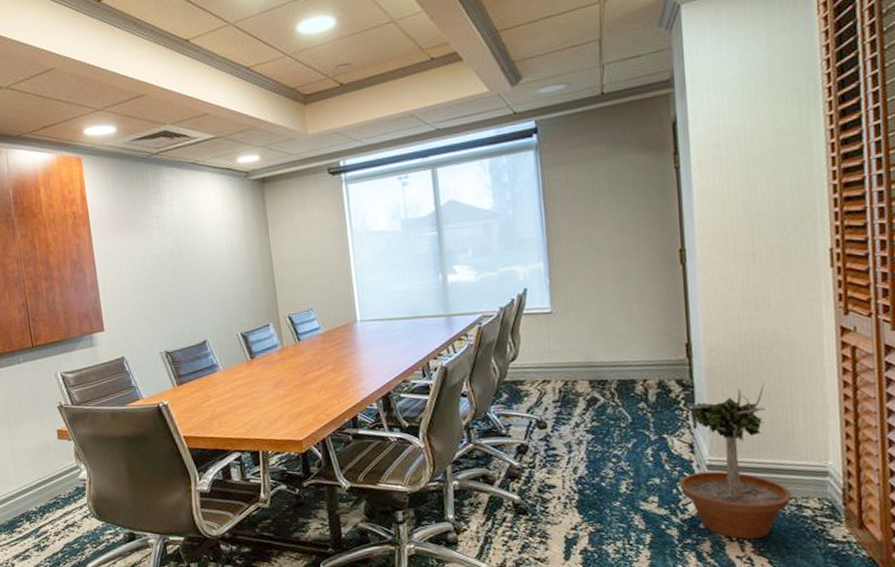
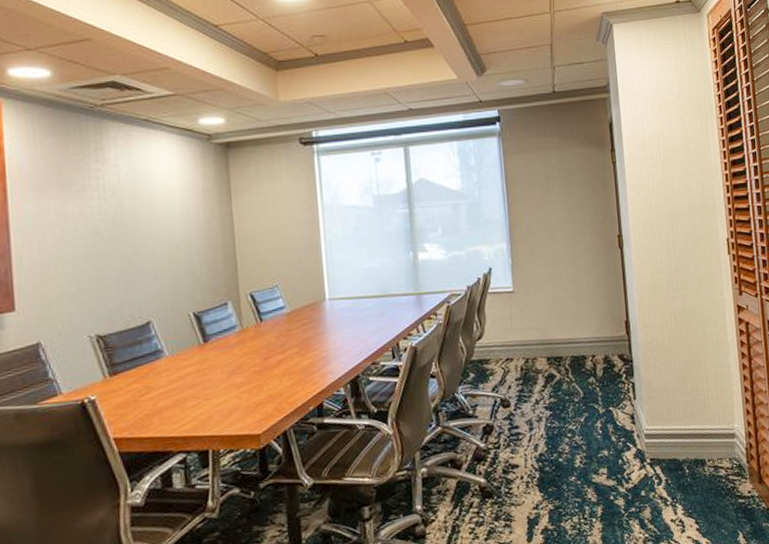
potted tree: present [679,382,792,539] -> none [623,355,710,503]

